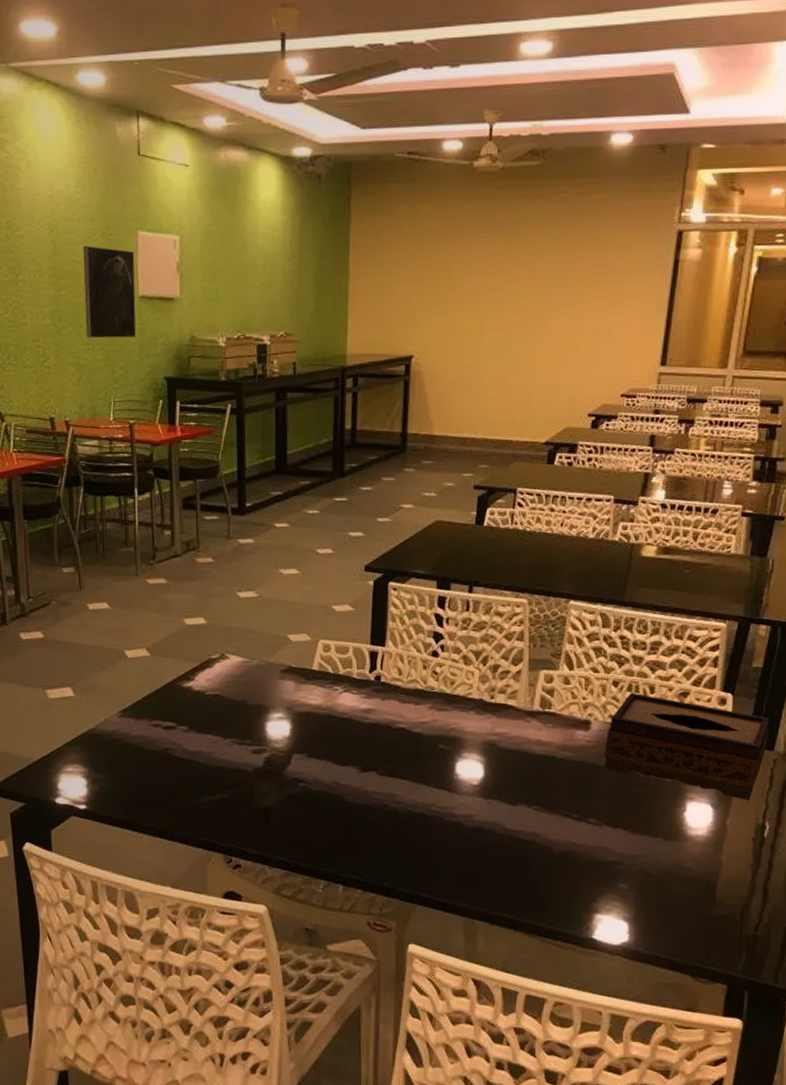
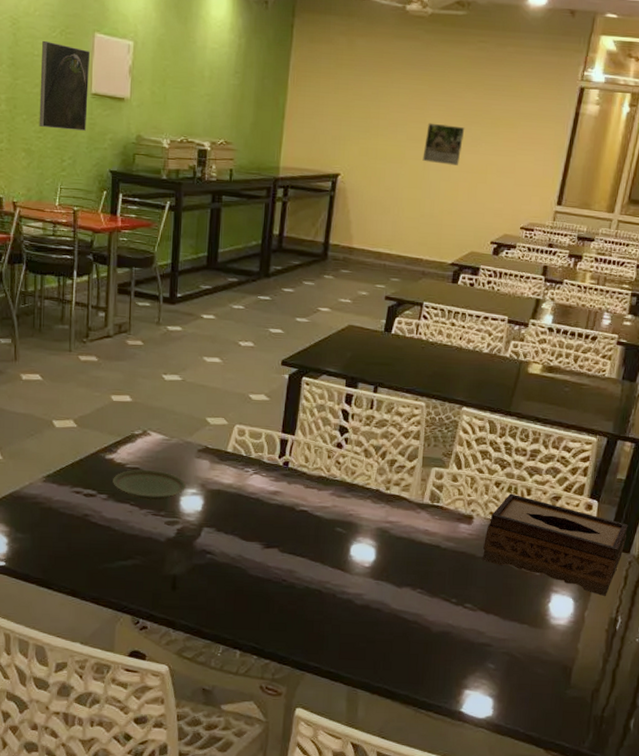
plate: none [192,695,272,729] -> present [113,469,187,501]
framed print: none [504,288,550,334] -> present [422,123,465,165]

